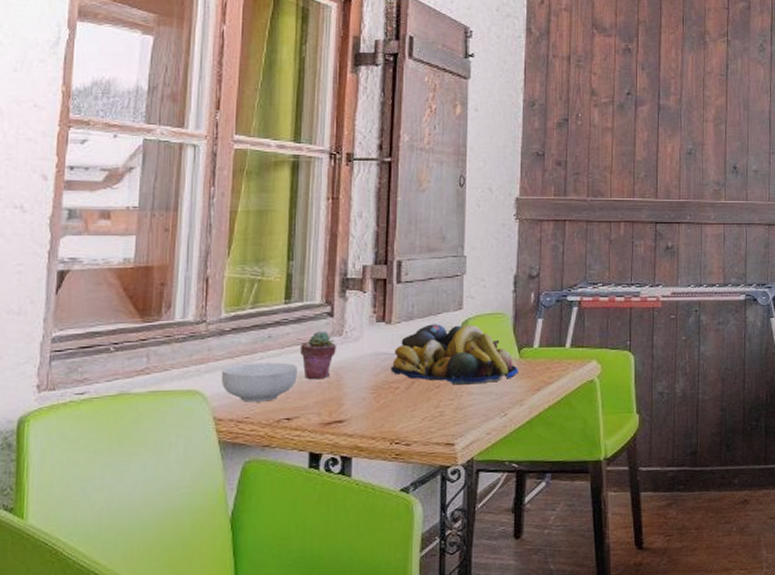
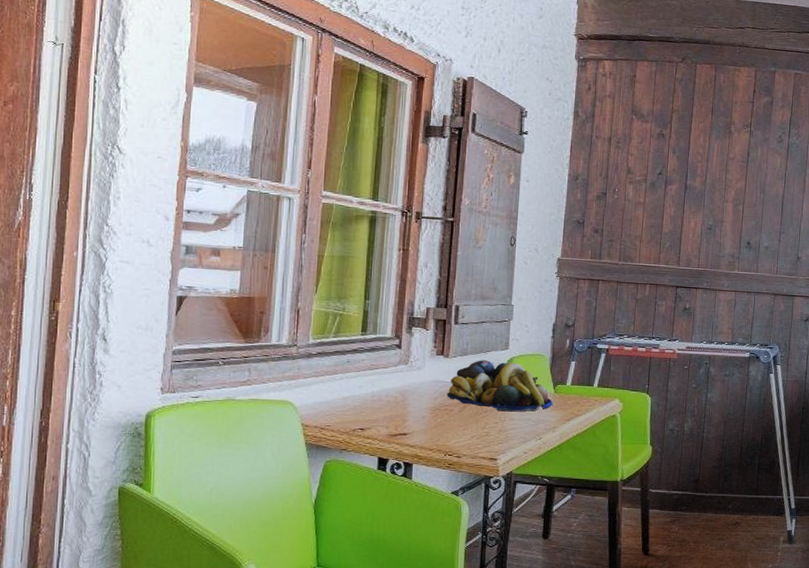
cereal bowl: present [221,362,297,402] -> none [308,381,371,414]
potted succulent: present [299,331,336,380] -> none [372,359,403,399]

